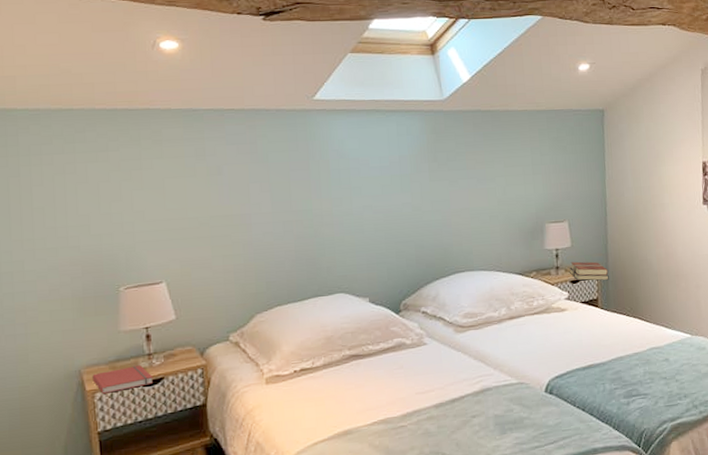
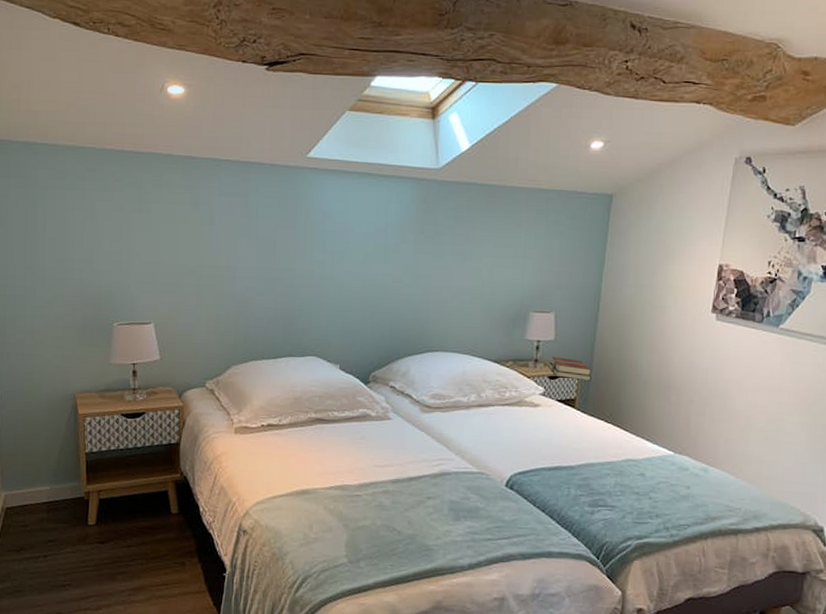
book: present [92,365,154,394] -> none [84,397,136,419]

